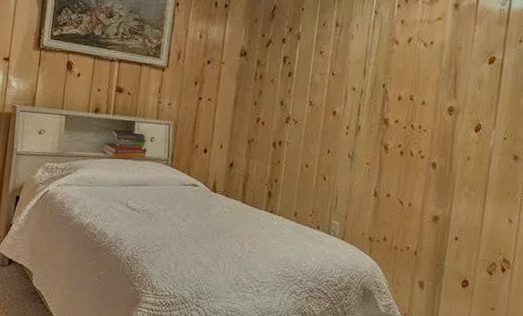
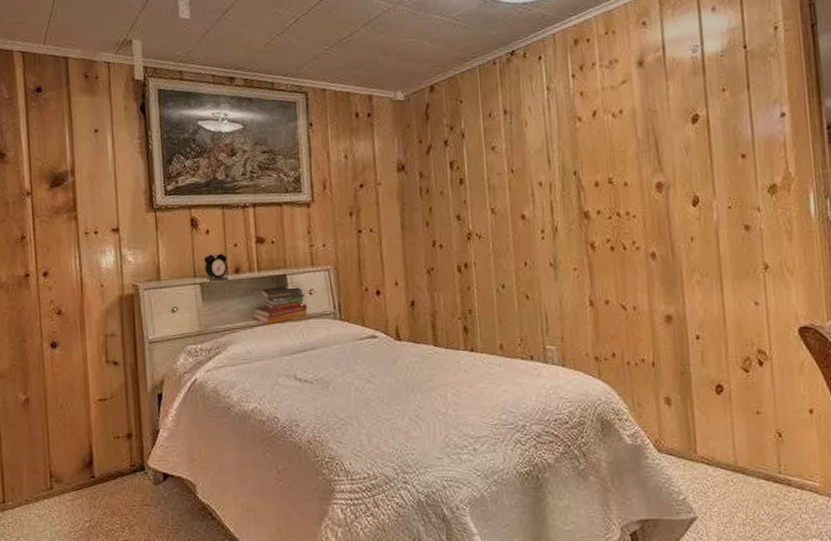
alarm clock: none [71,91,91,116] -> present [204,251,228,281]

